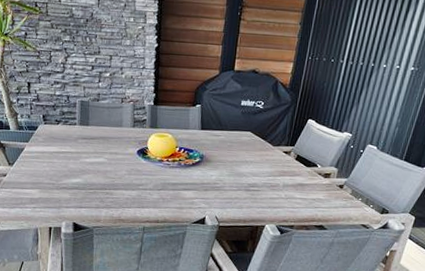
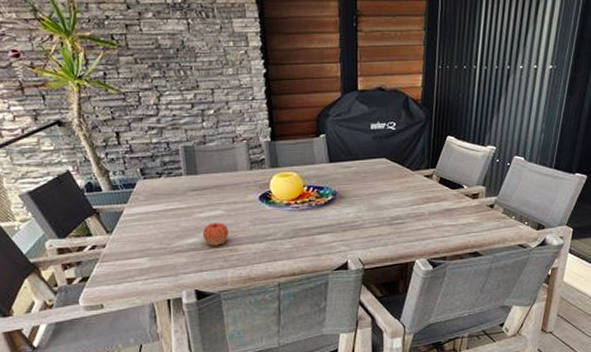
apple: none [85,168,108,188] -> present [202,223,229,246]

